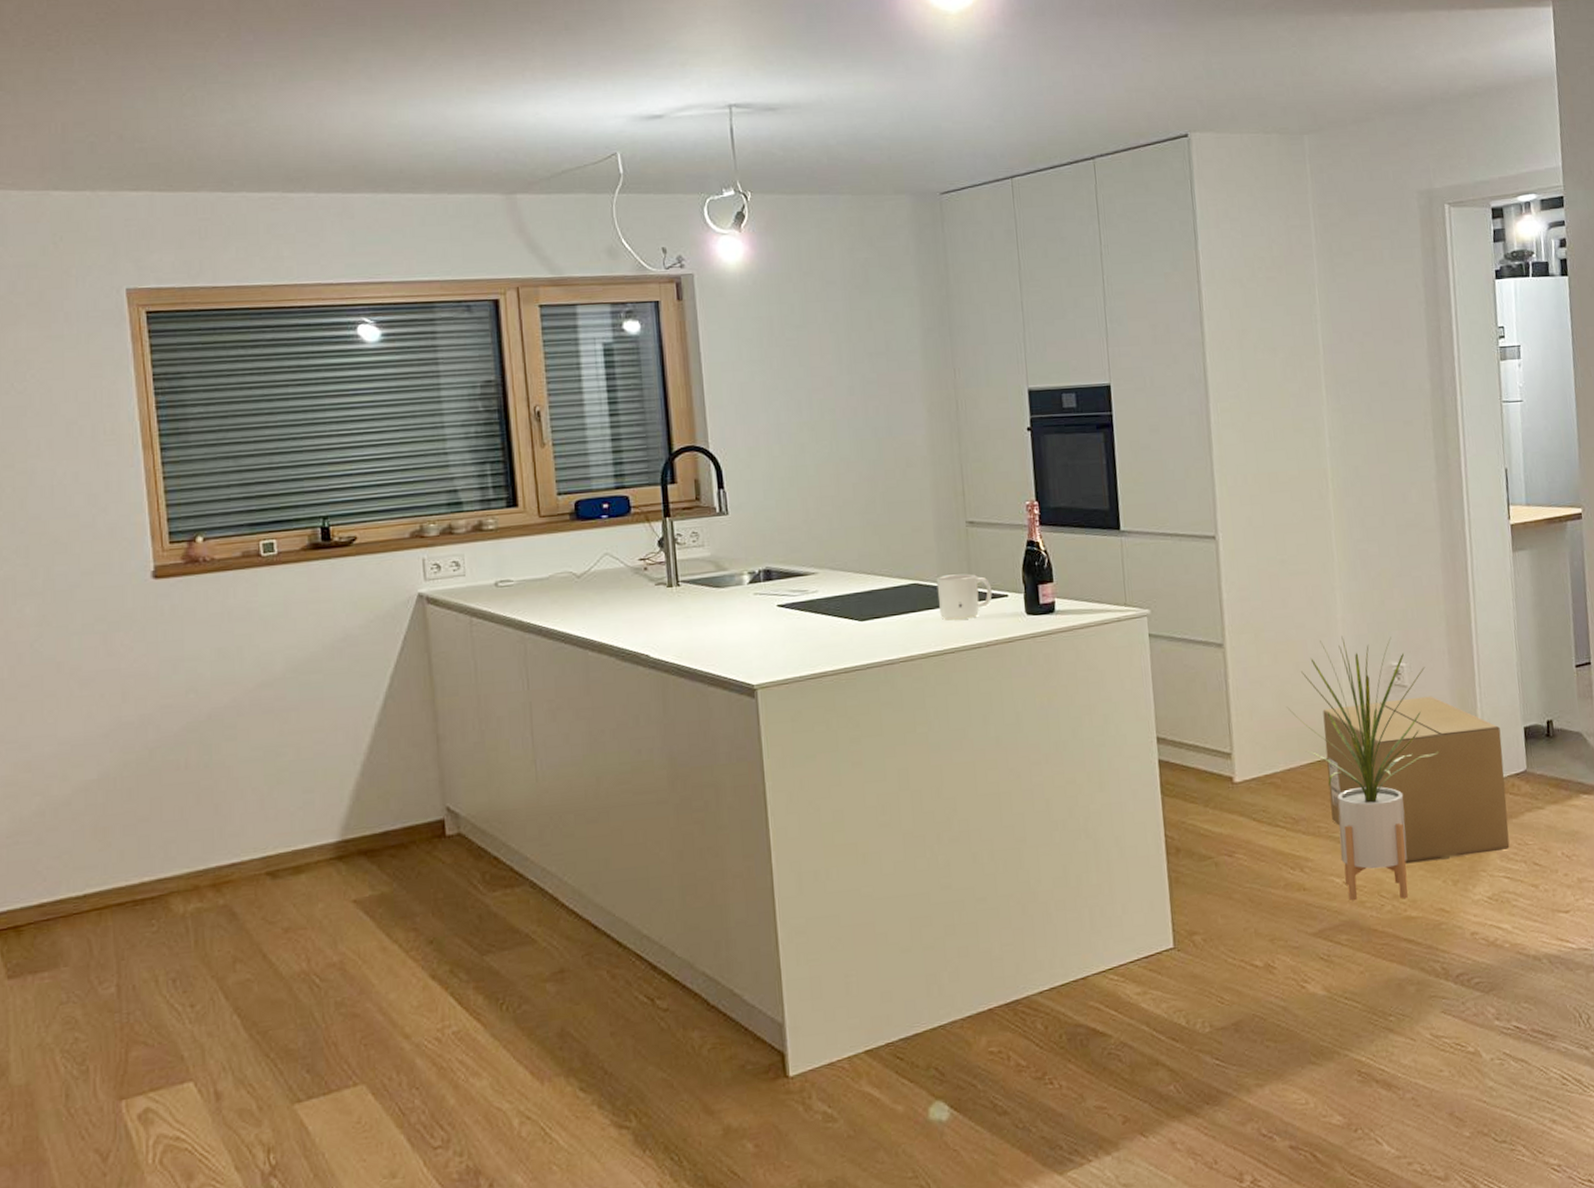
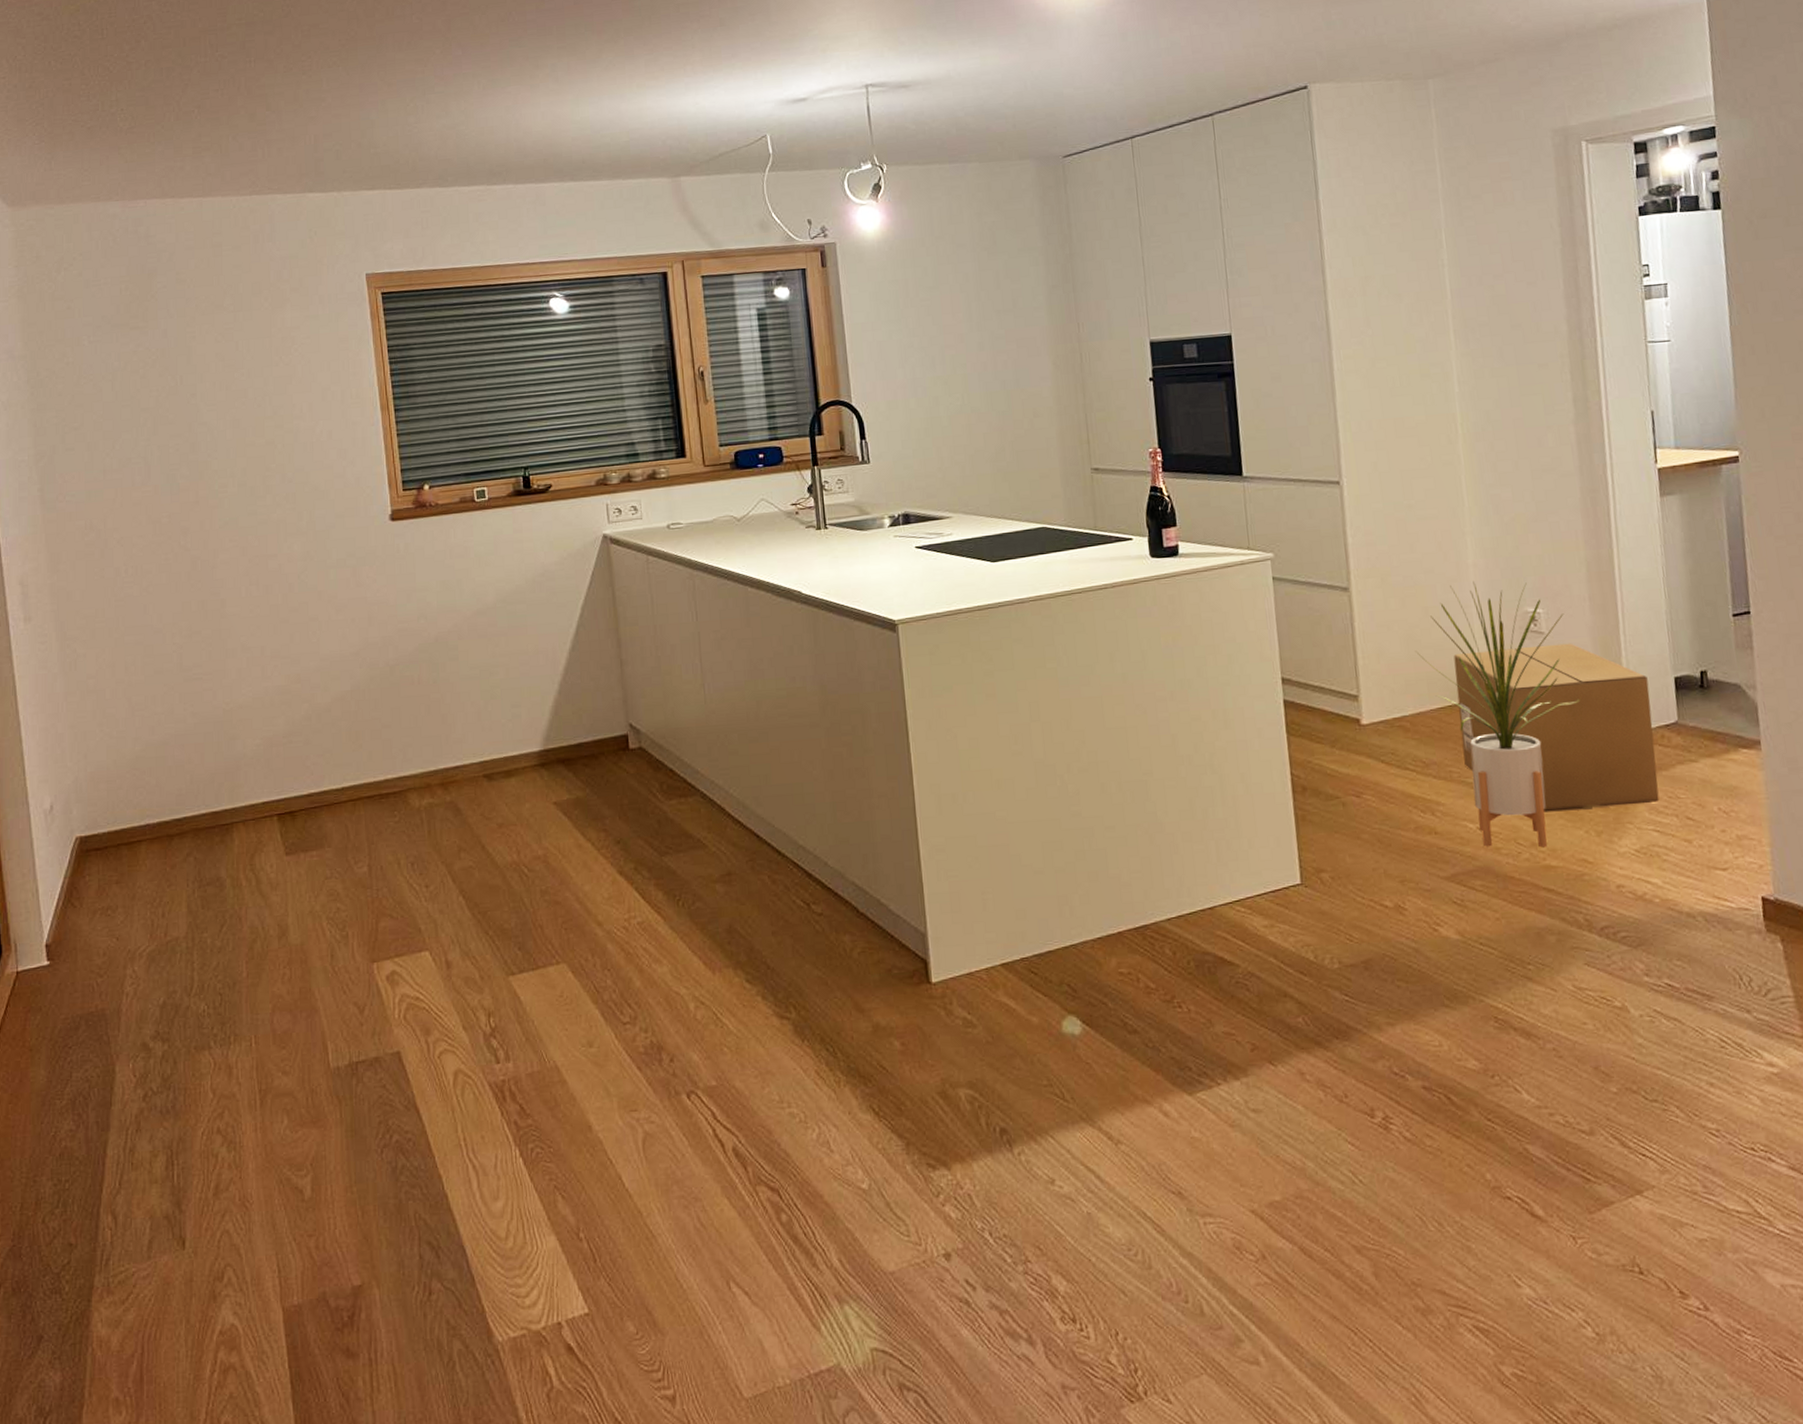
mug: present [936,573,993,621] -> none [1063,517,1117,562]

